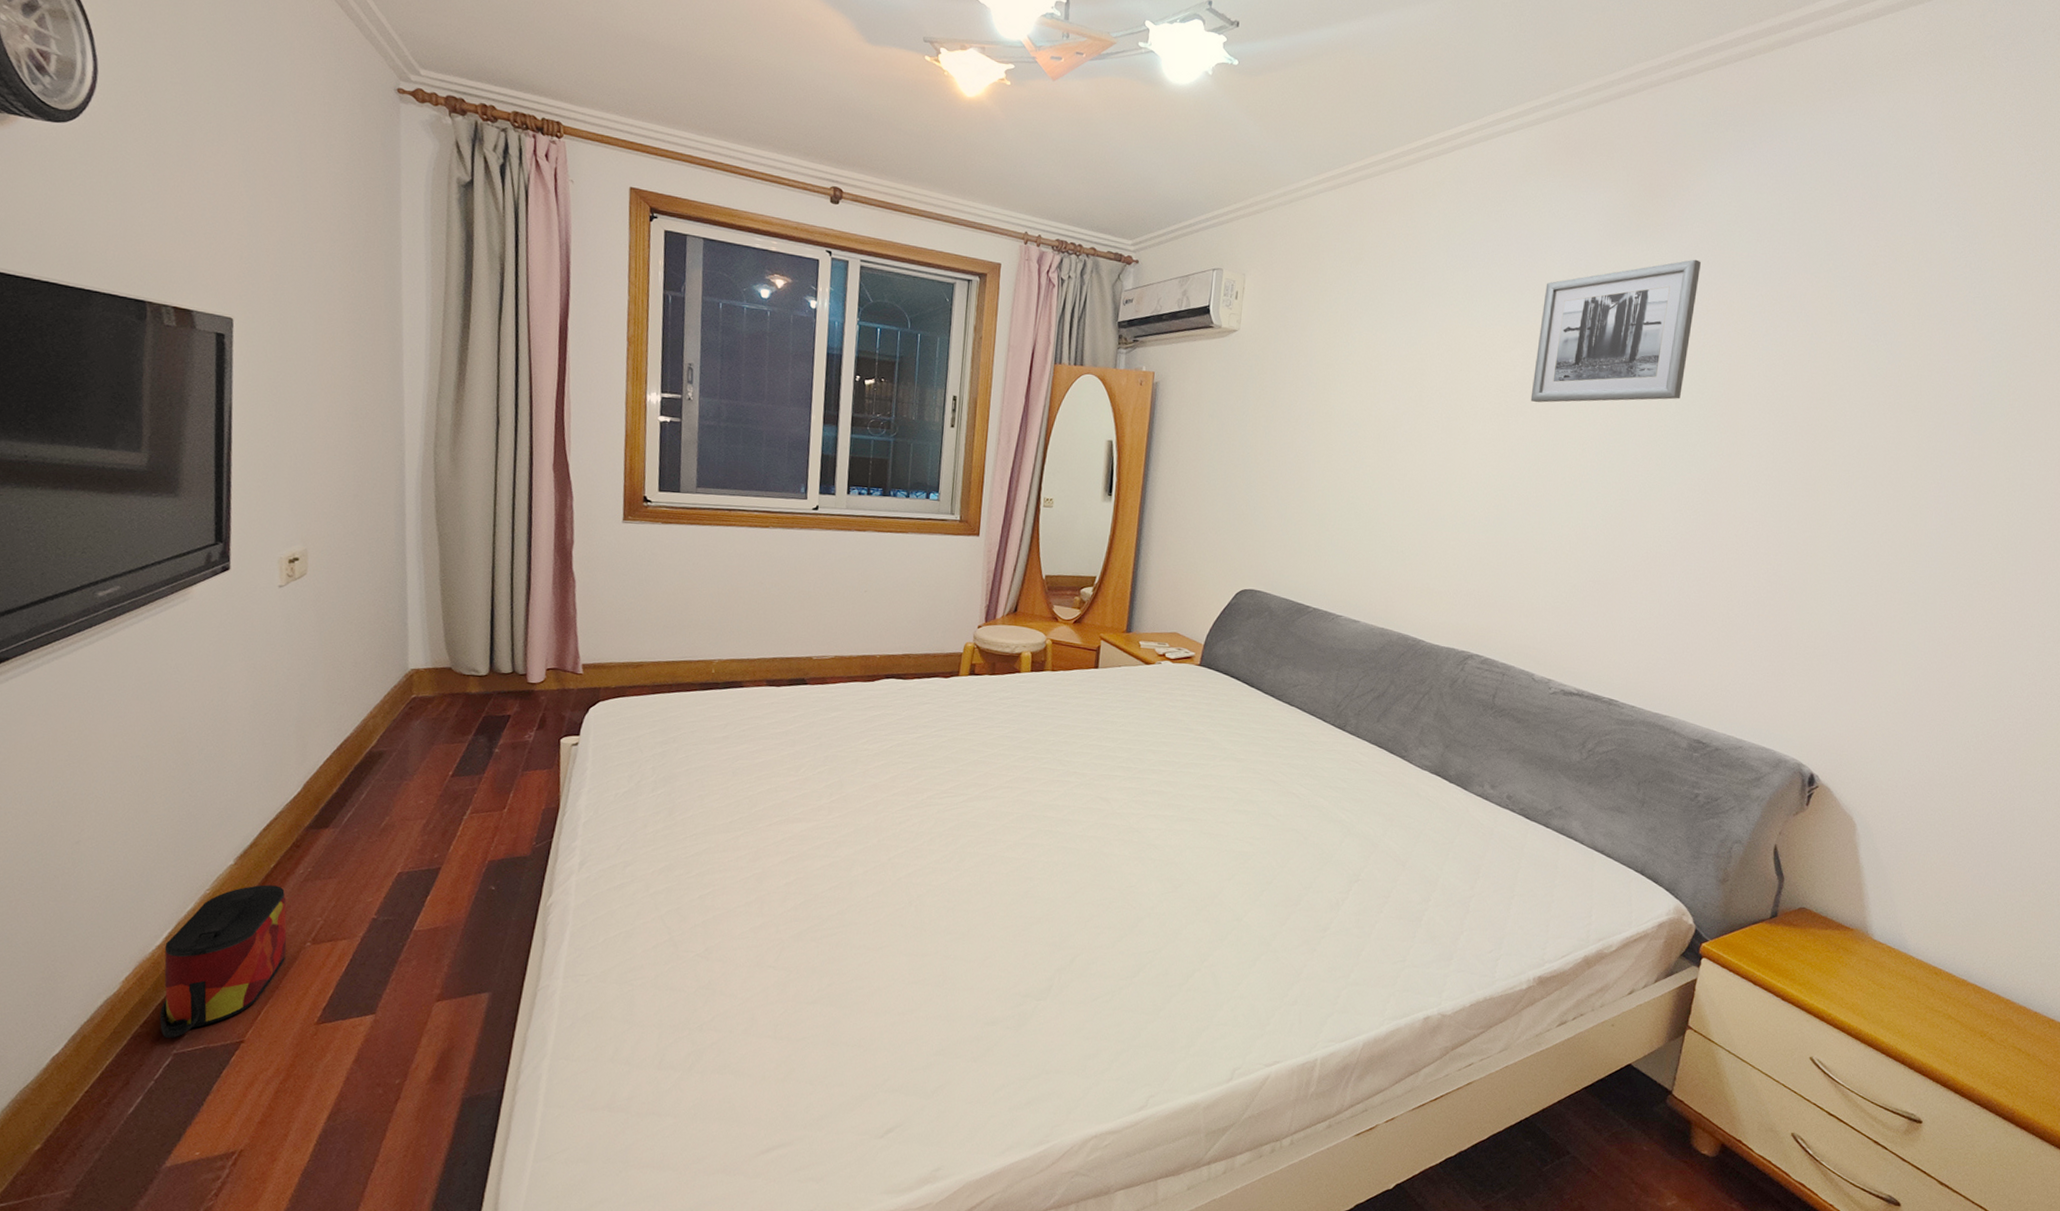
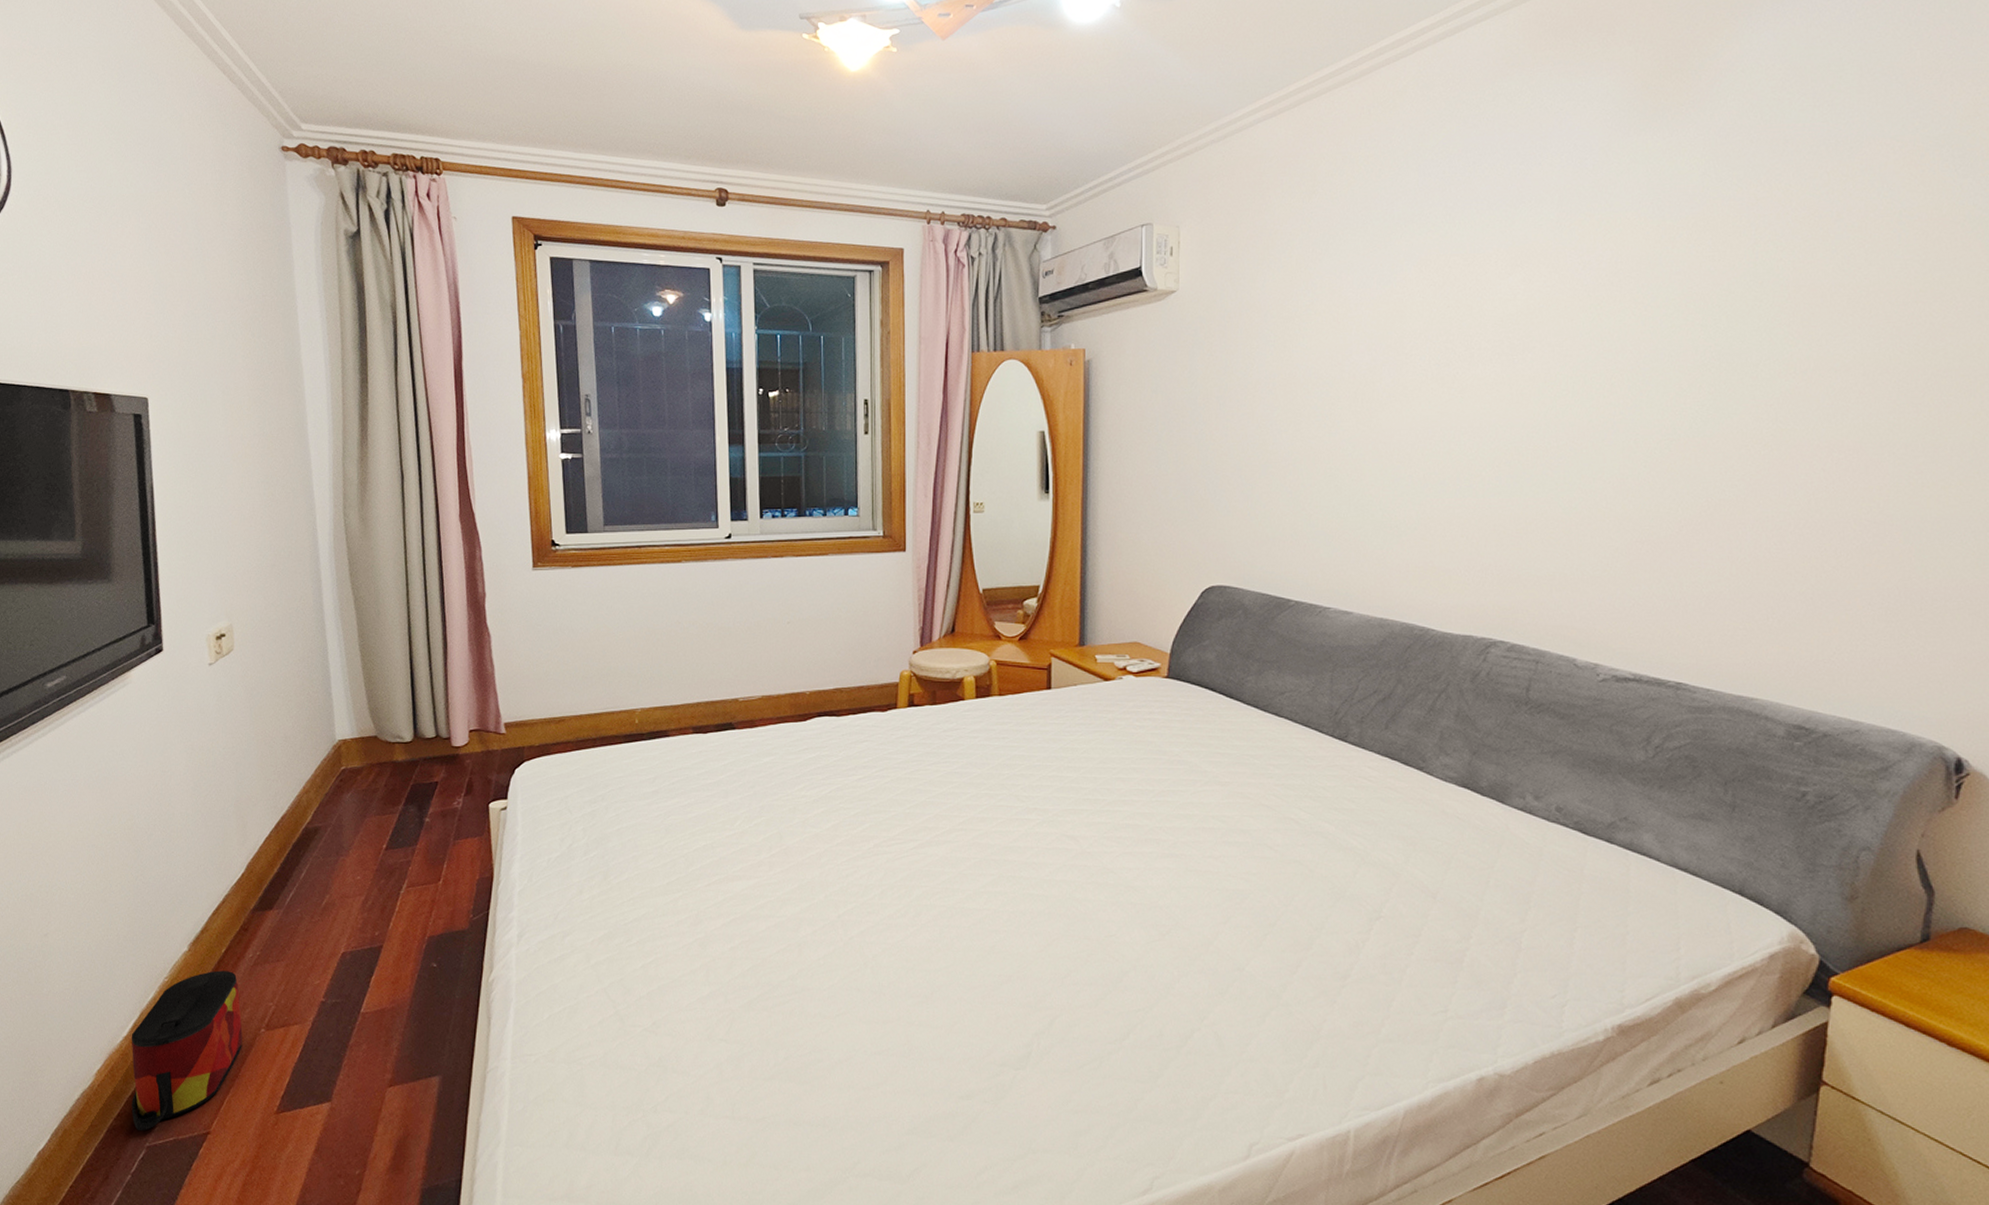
wall art: present [1530,259,1701,403] -> none [1538,140,1742,335]

